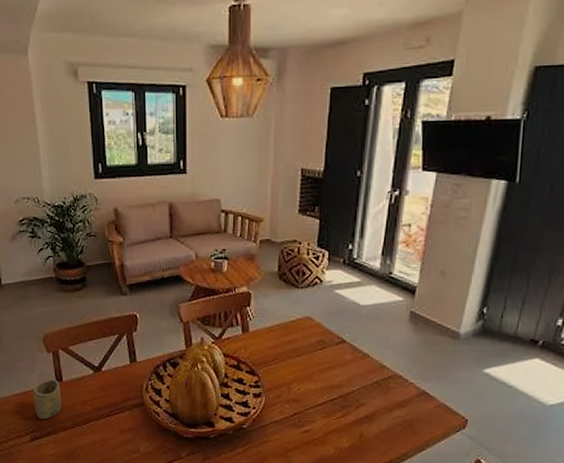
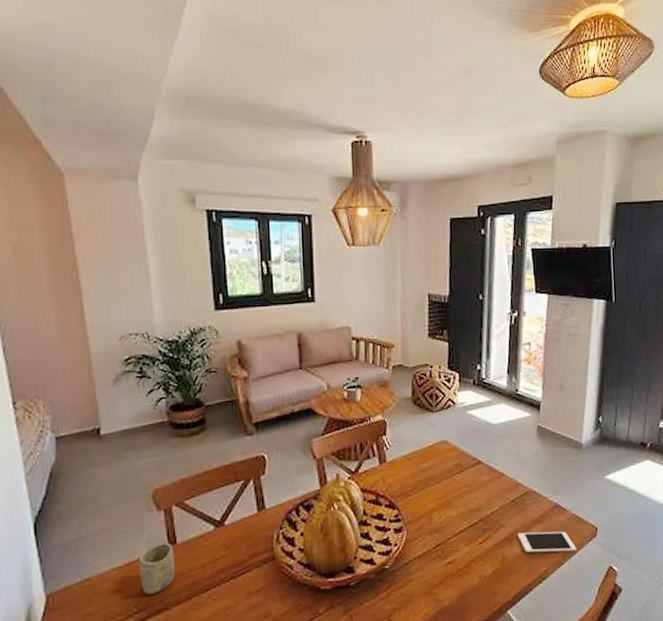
cell phone: none [378,413,442,439] -> present [517,531,577,553]

